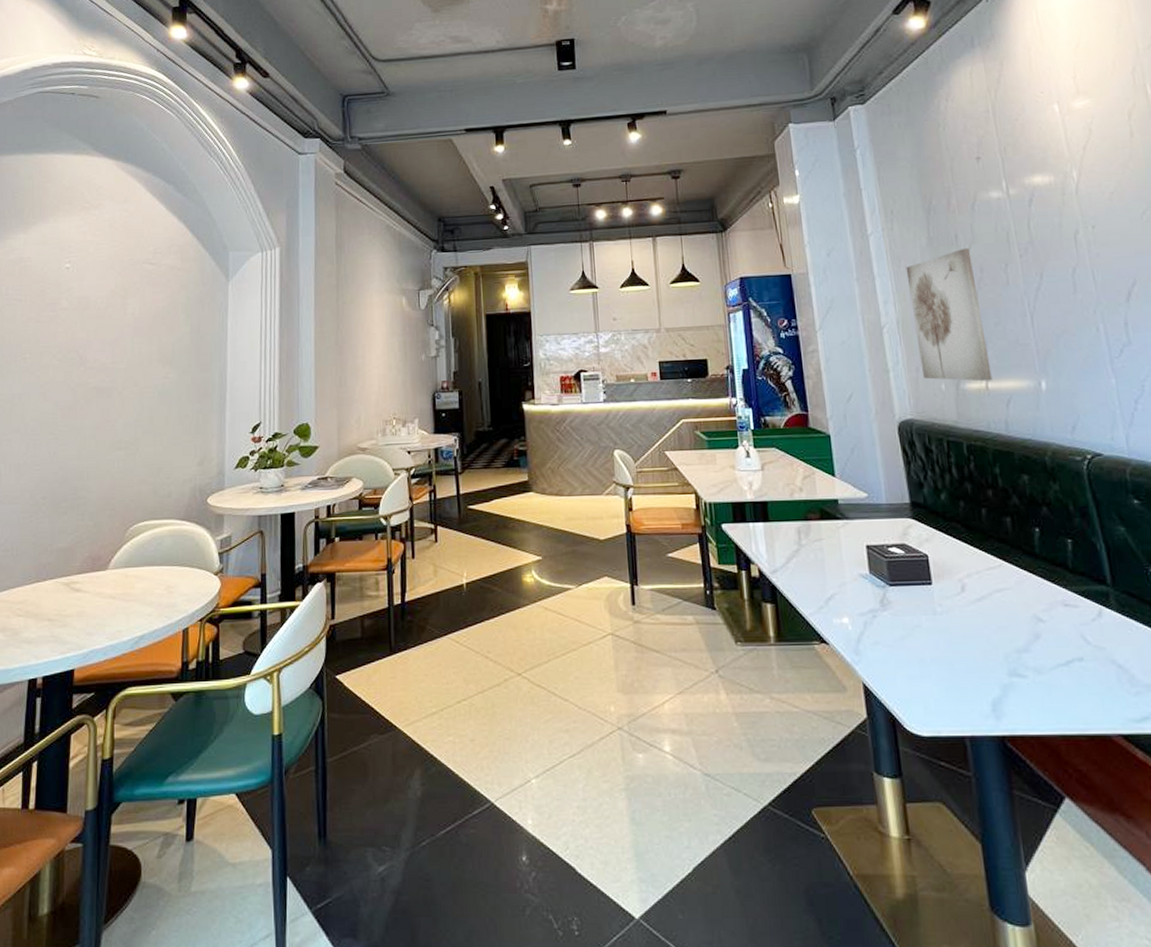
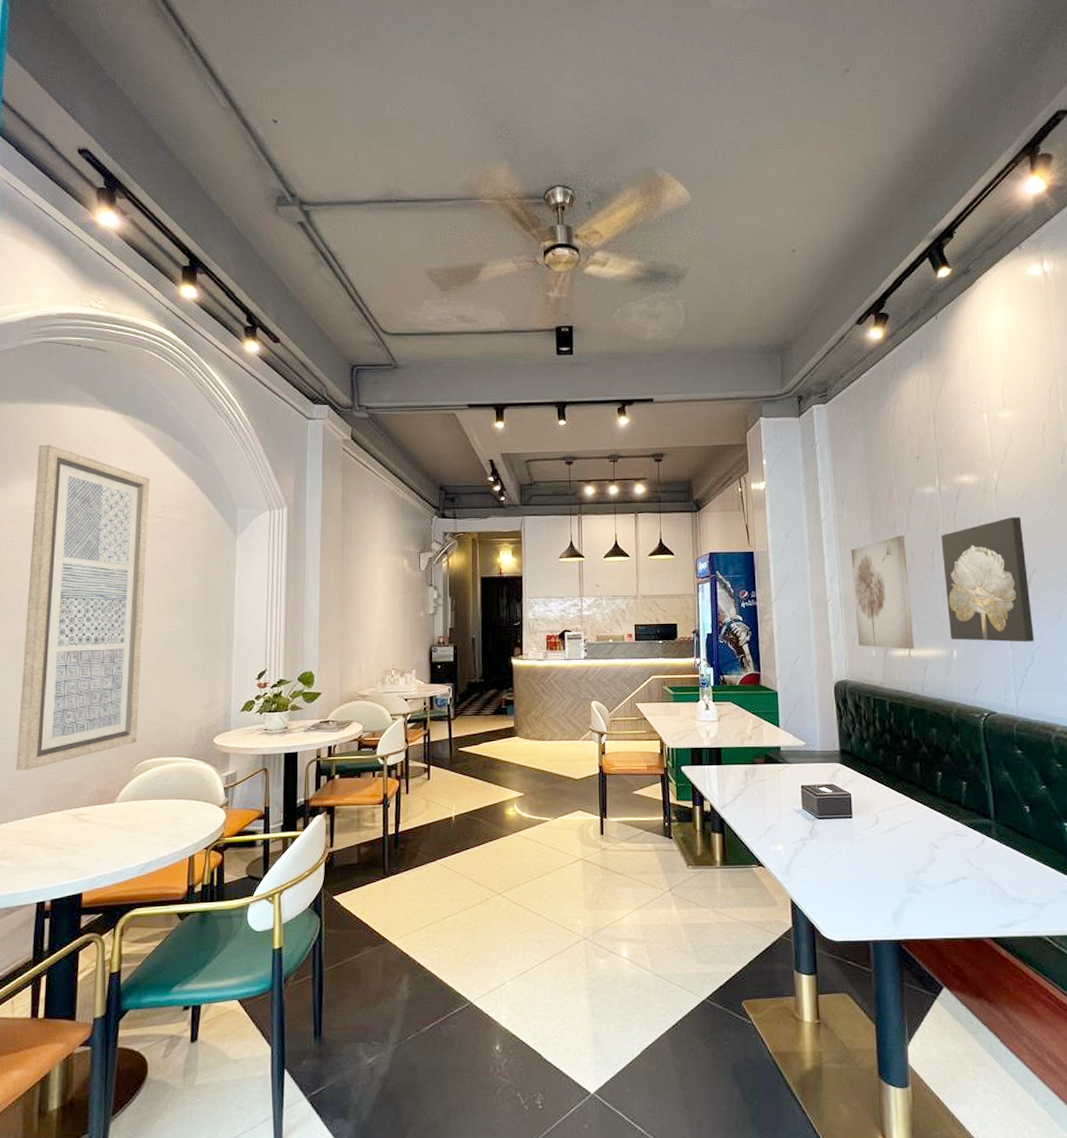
wall art: none [9,194,141,535] -> present [16,444,150,770]
wall art: none [1014,219,1142,369] -> present [941,516,1034,642]

